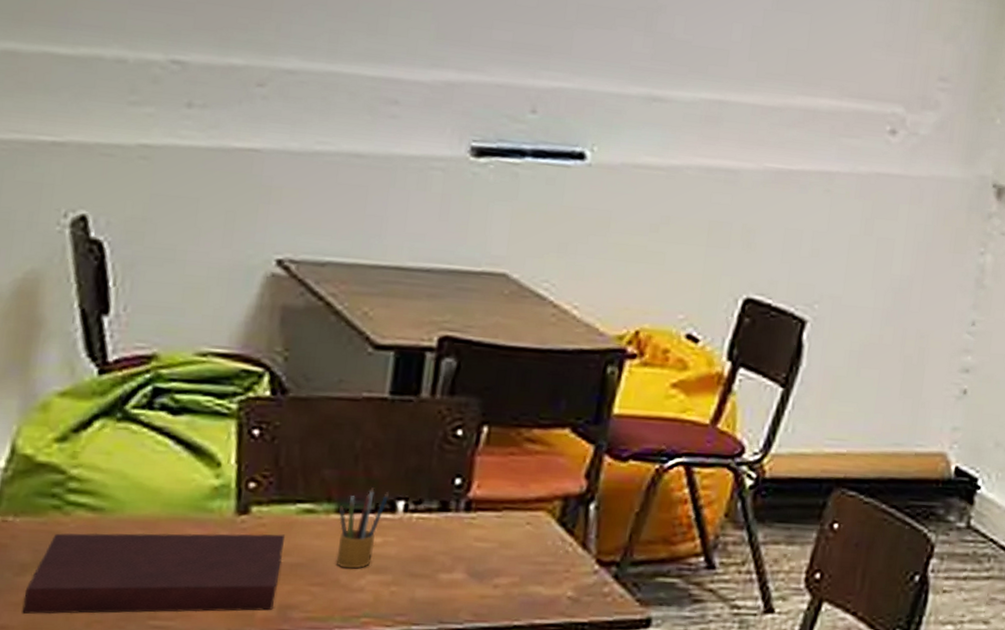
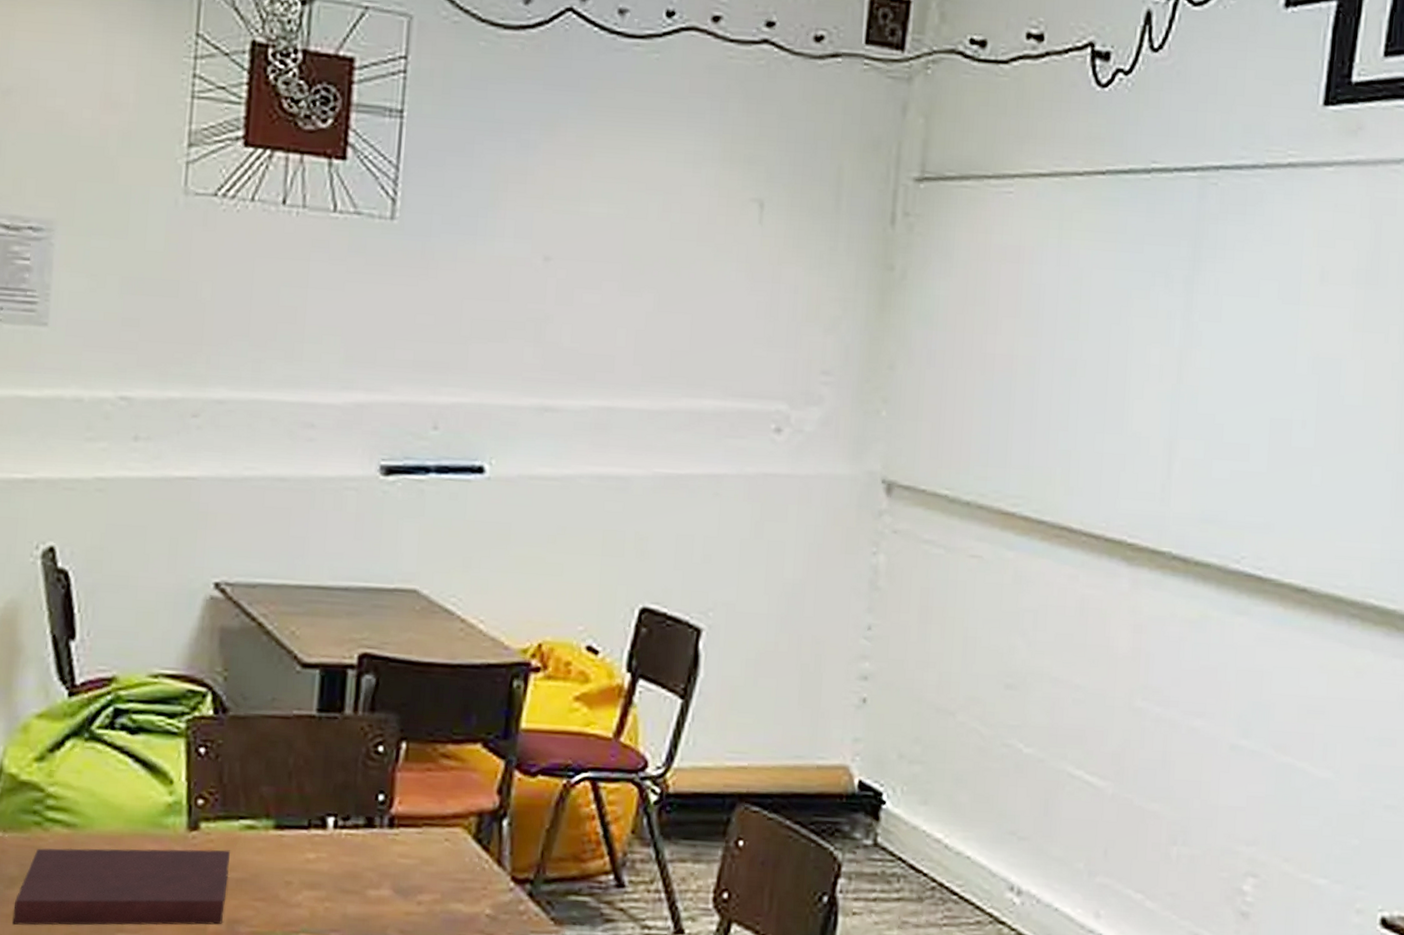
pencil box: present [336,486,389,569] -> none [275,803,320,884]

